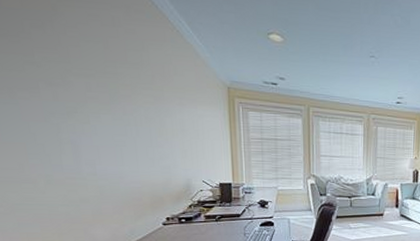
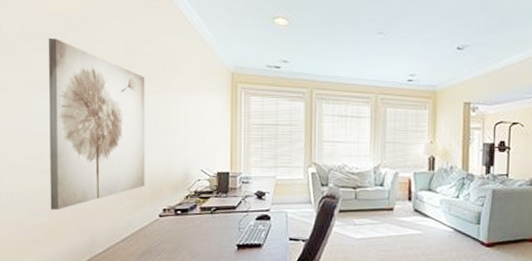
wall art: none [9,35,145,221] -> present [49,37,145,210]

